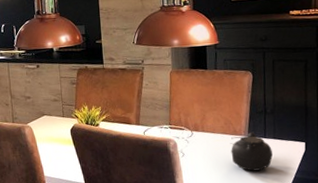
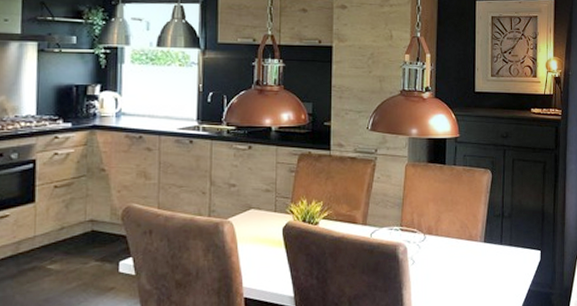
teapot: present [230,131,273,171] -> none [465,237,508,283]

